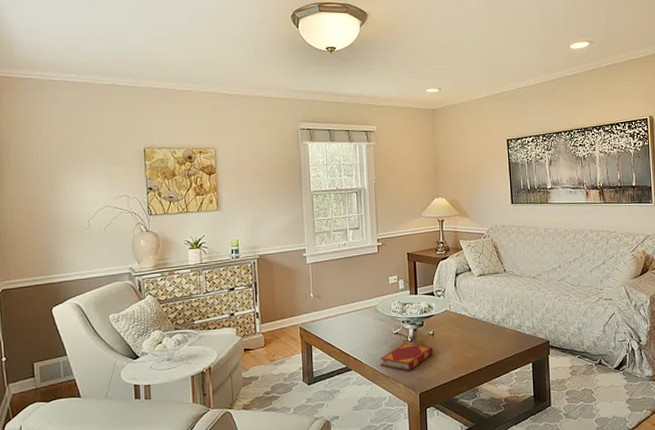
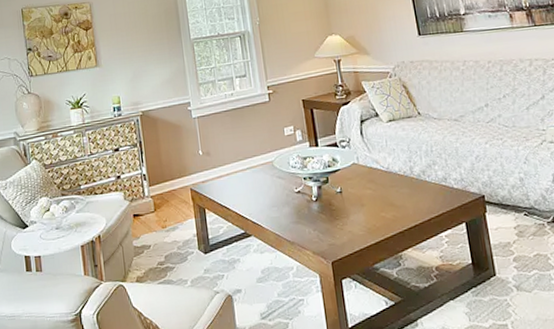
hardback book: present [379,342,433,372] -> none [282,202,344,236]

